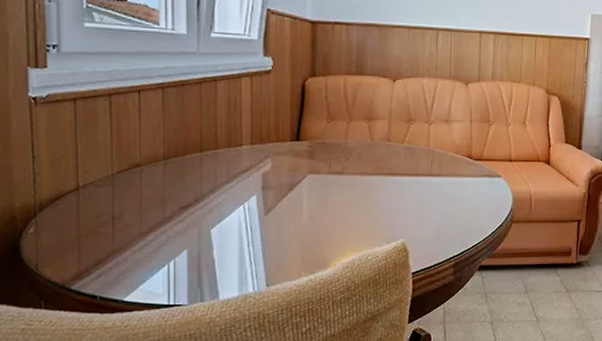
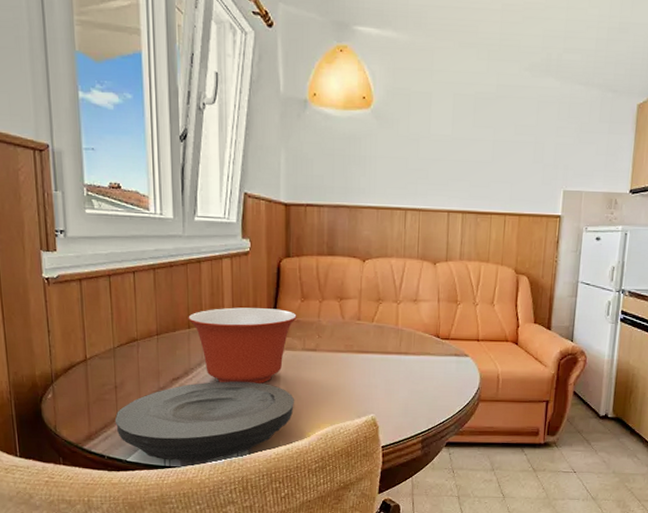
plate: none [110,208,319,299] -> present [114,381,295,462]
mixing bowl: none [200,129,322,210] -> present [188,307,297,383]

